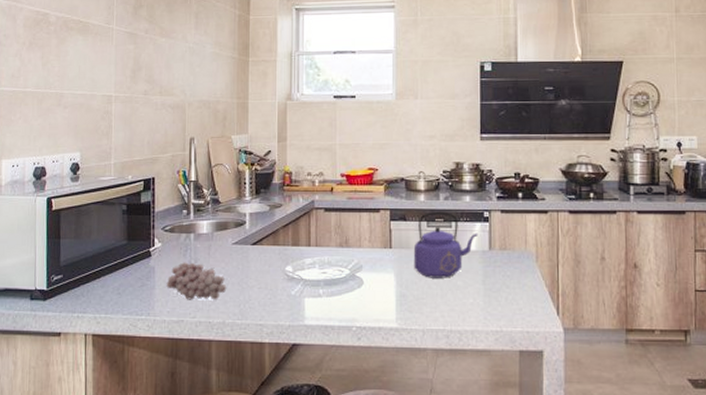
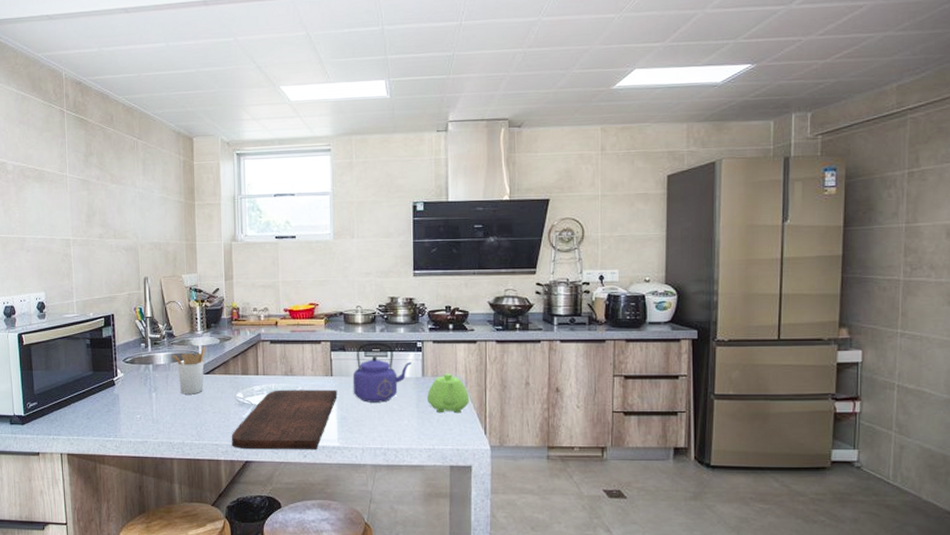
fruit: present [166,262,227,300] -> none [130,390,185,424]
utensil holder: none [217,214,254,268] -> present [172,346,206,395]
cutting board: none [277,263,396,332] -> present [231,389,337,450]
teapot: none [495,246,541,291] -> present [427,373,470,414]

